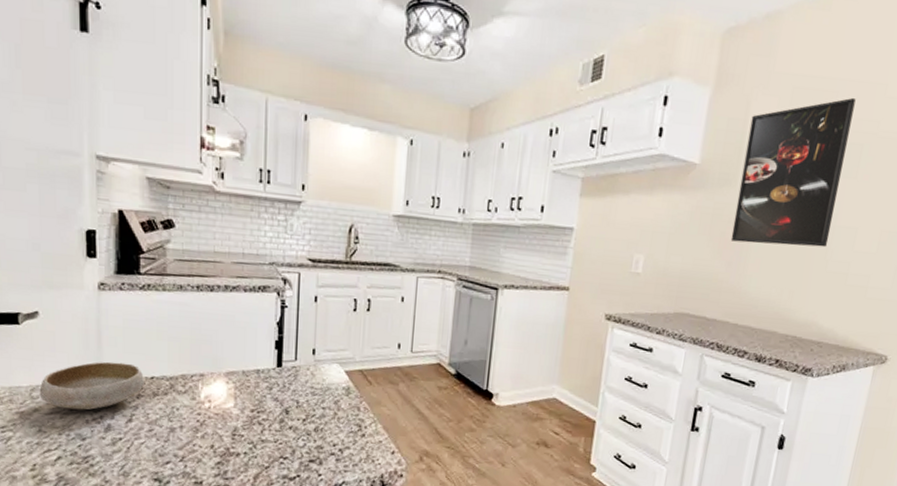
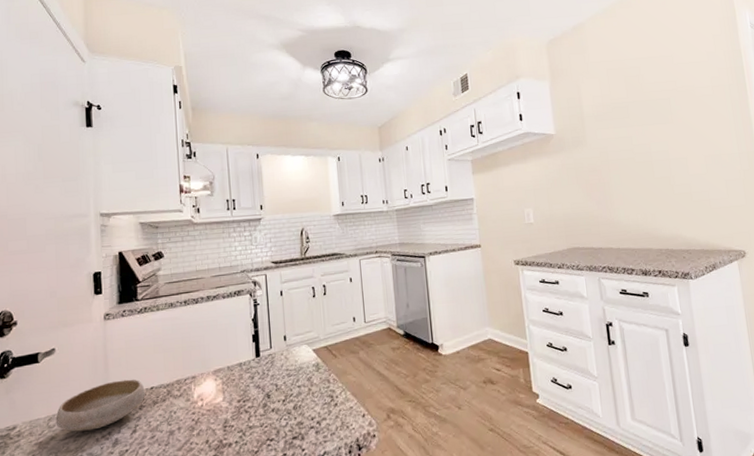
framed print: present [730,97,856,248] -> none [583,68,669,185]

